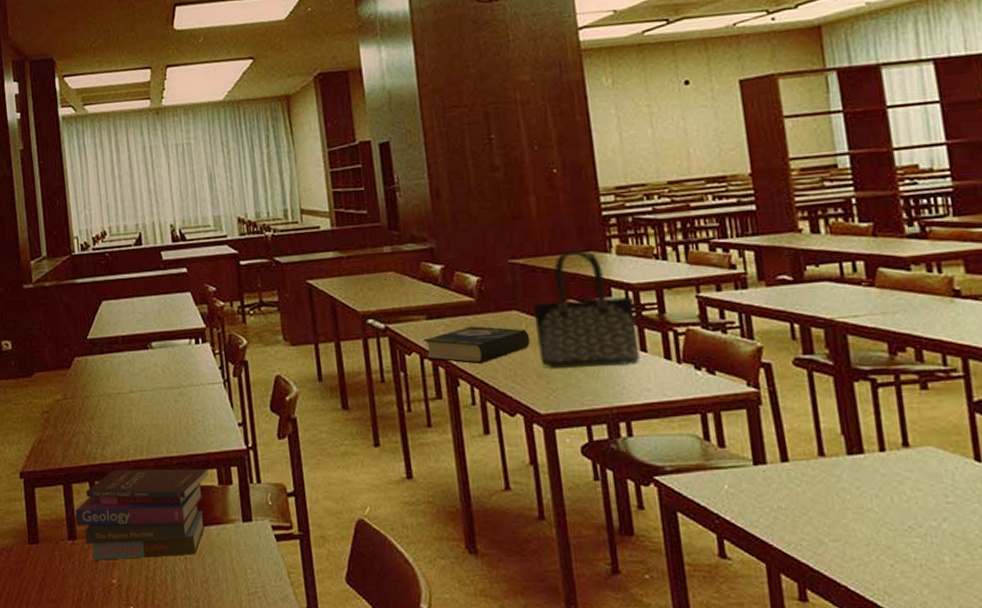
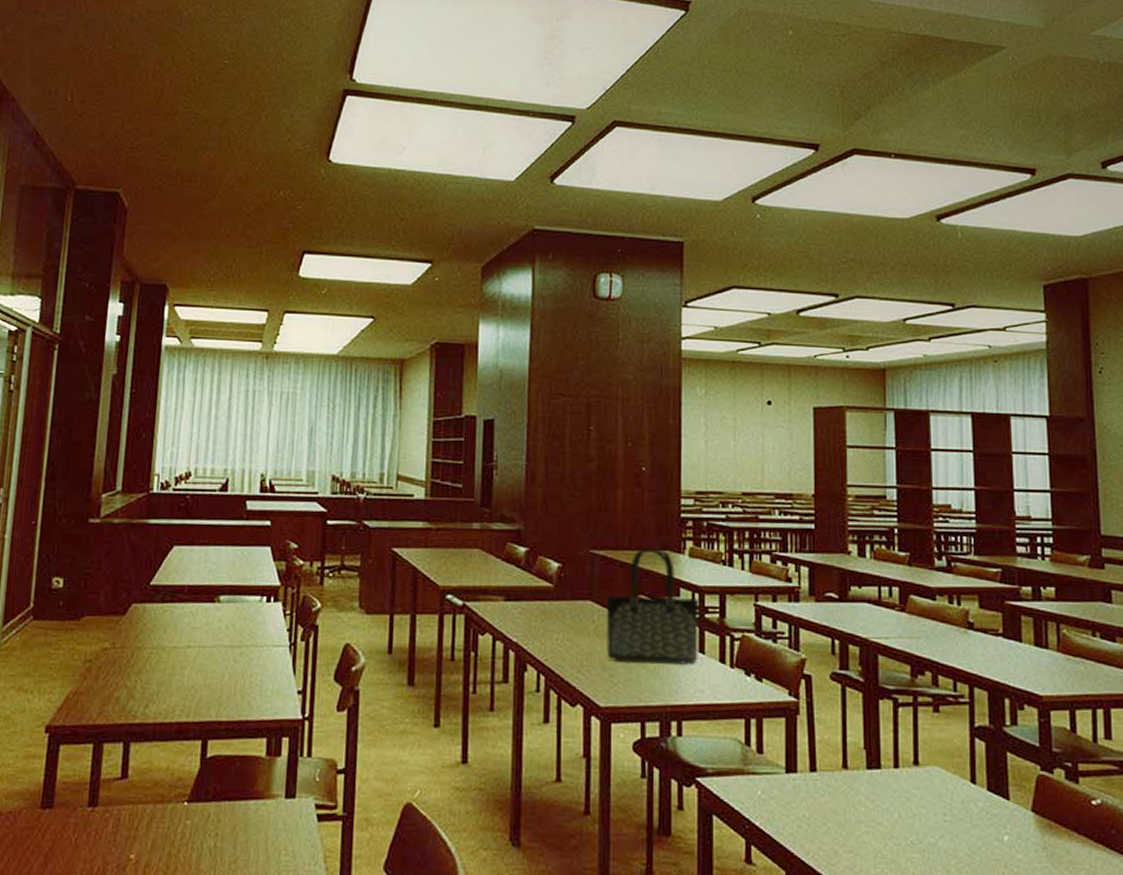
books: present [75,468,209,560] -> none [100,731,258,832]
book: present [422,326,531,364] -> none [497,612,600,650]

